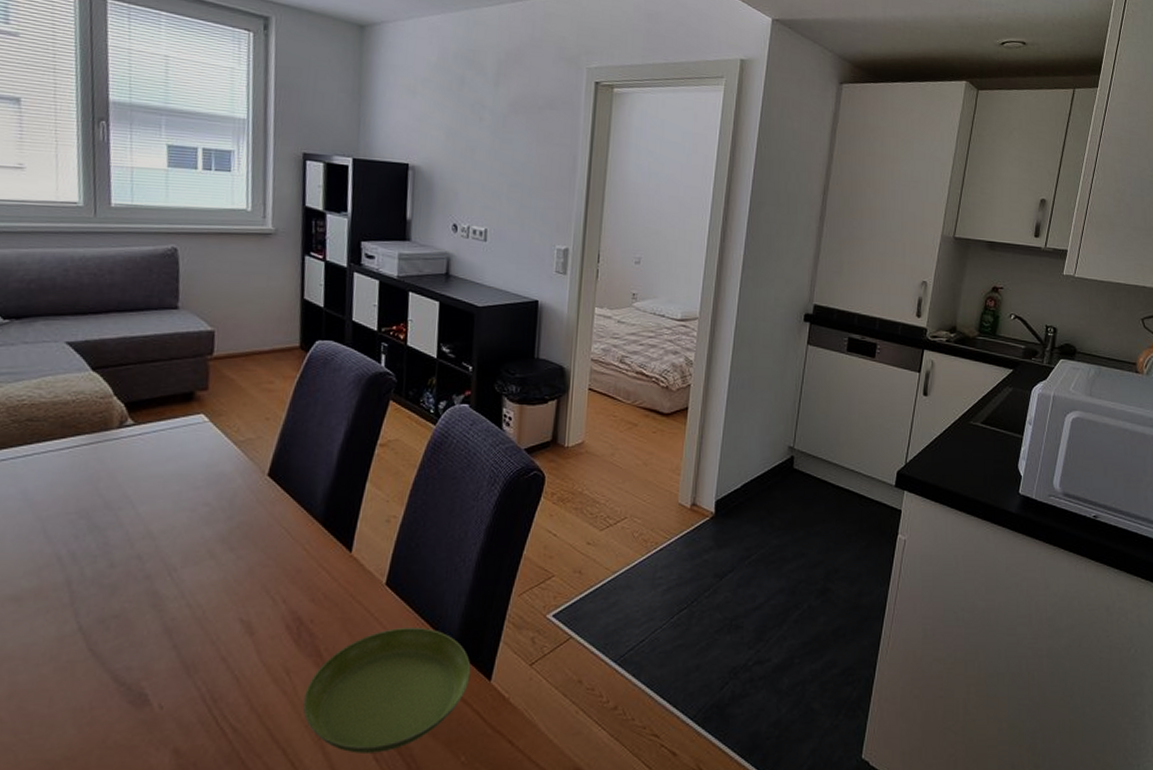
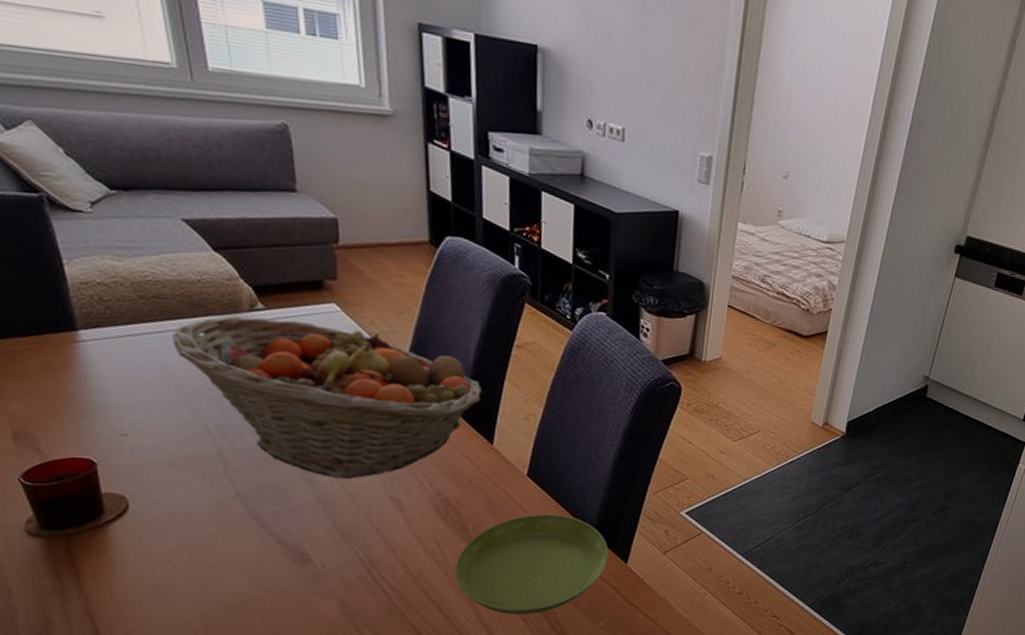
fruit basket: none [38,433,344,603] -> present [173,316,483,480]

